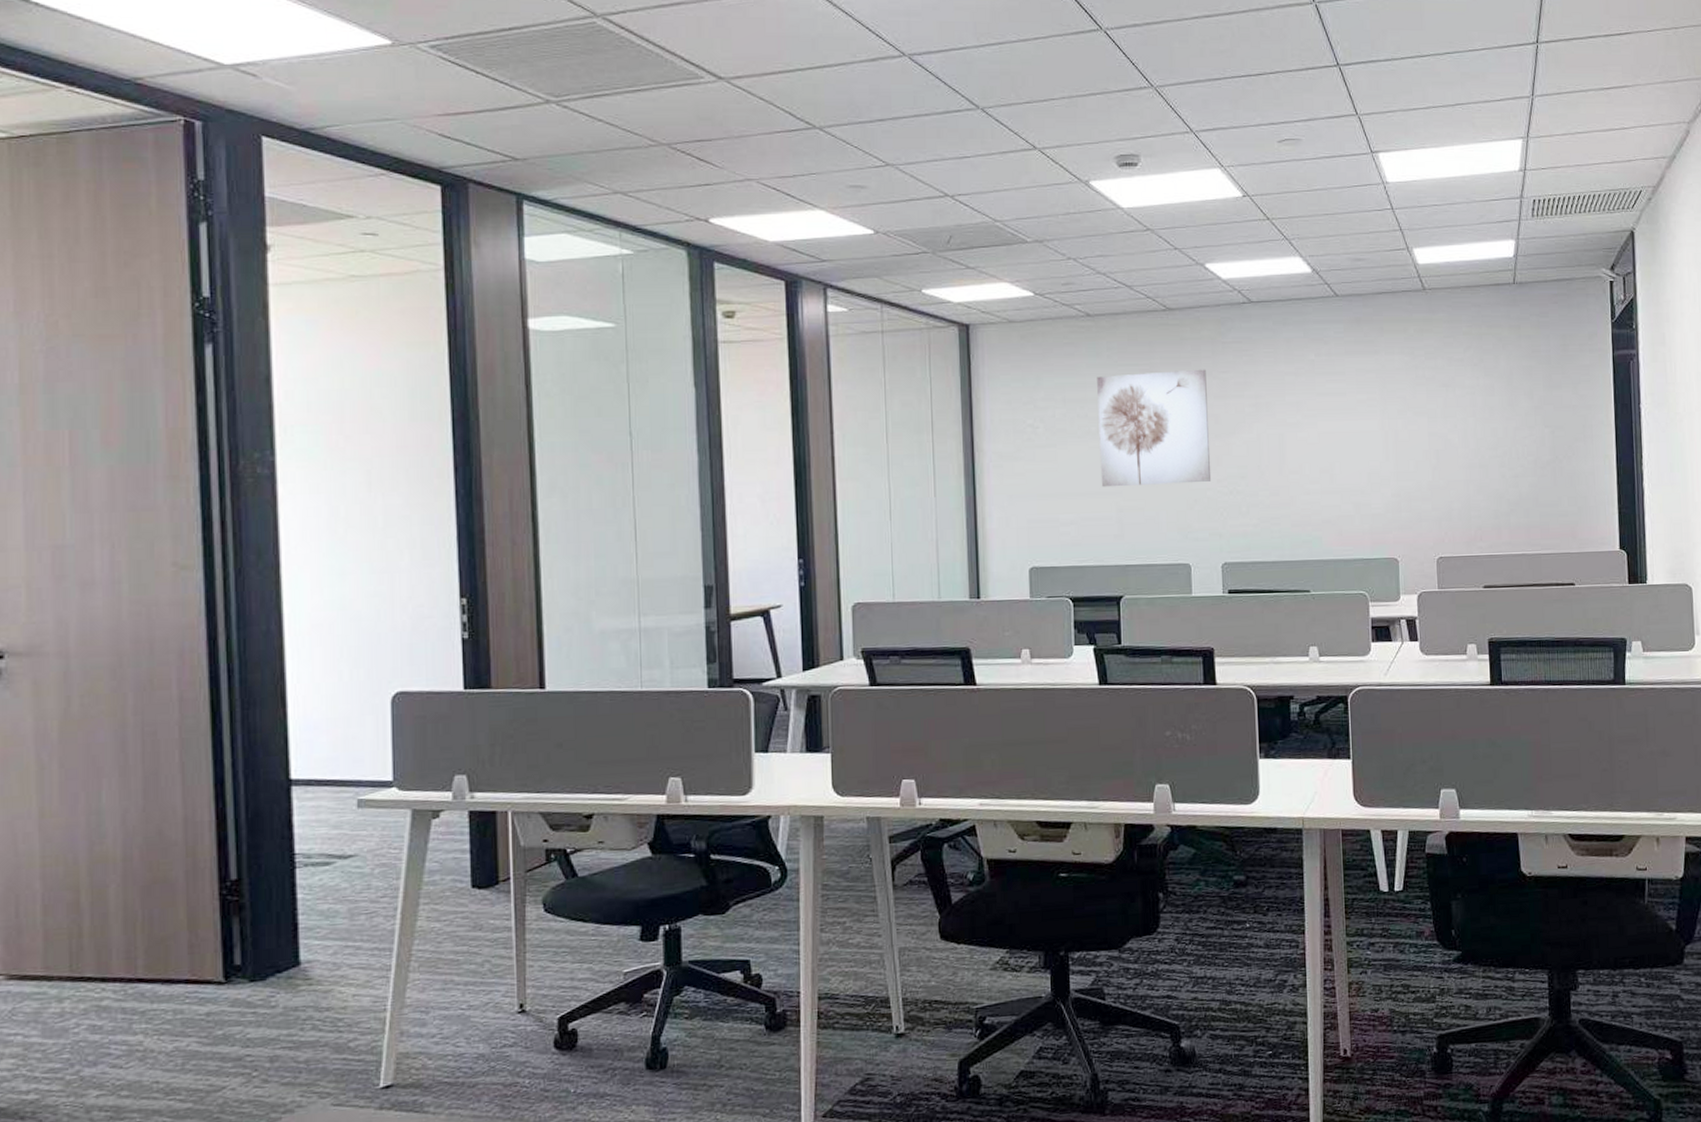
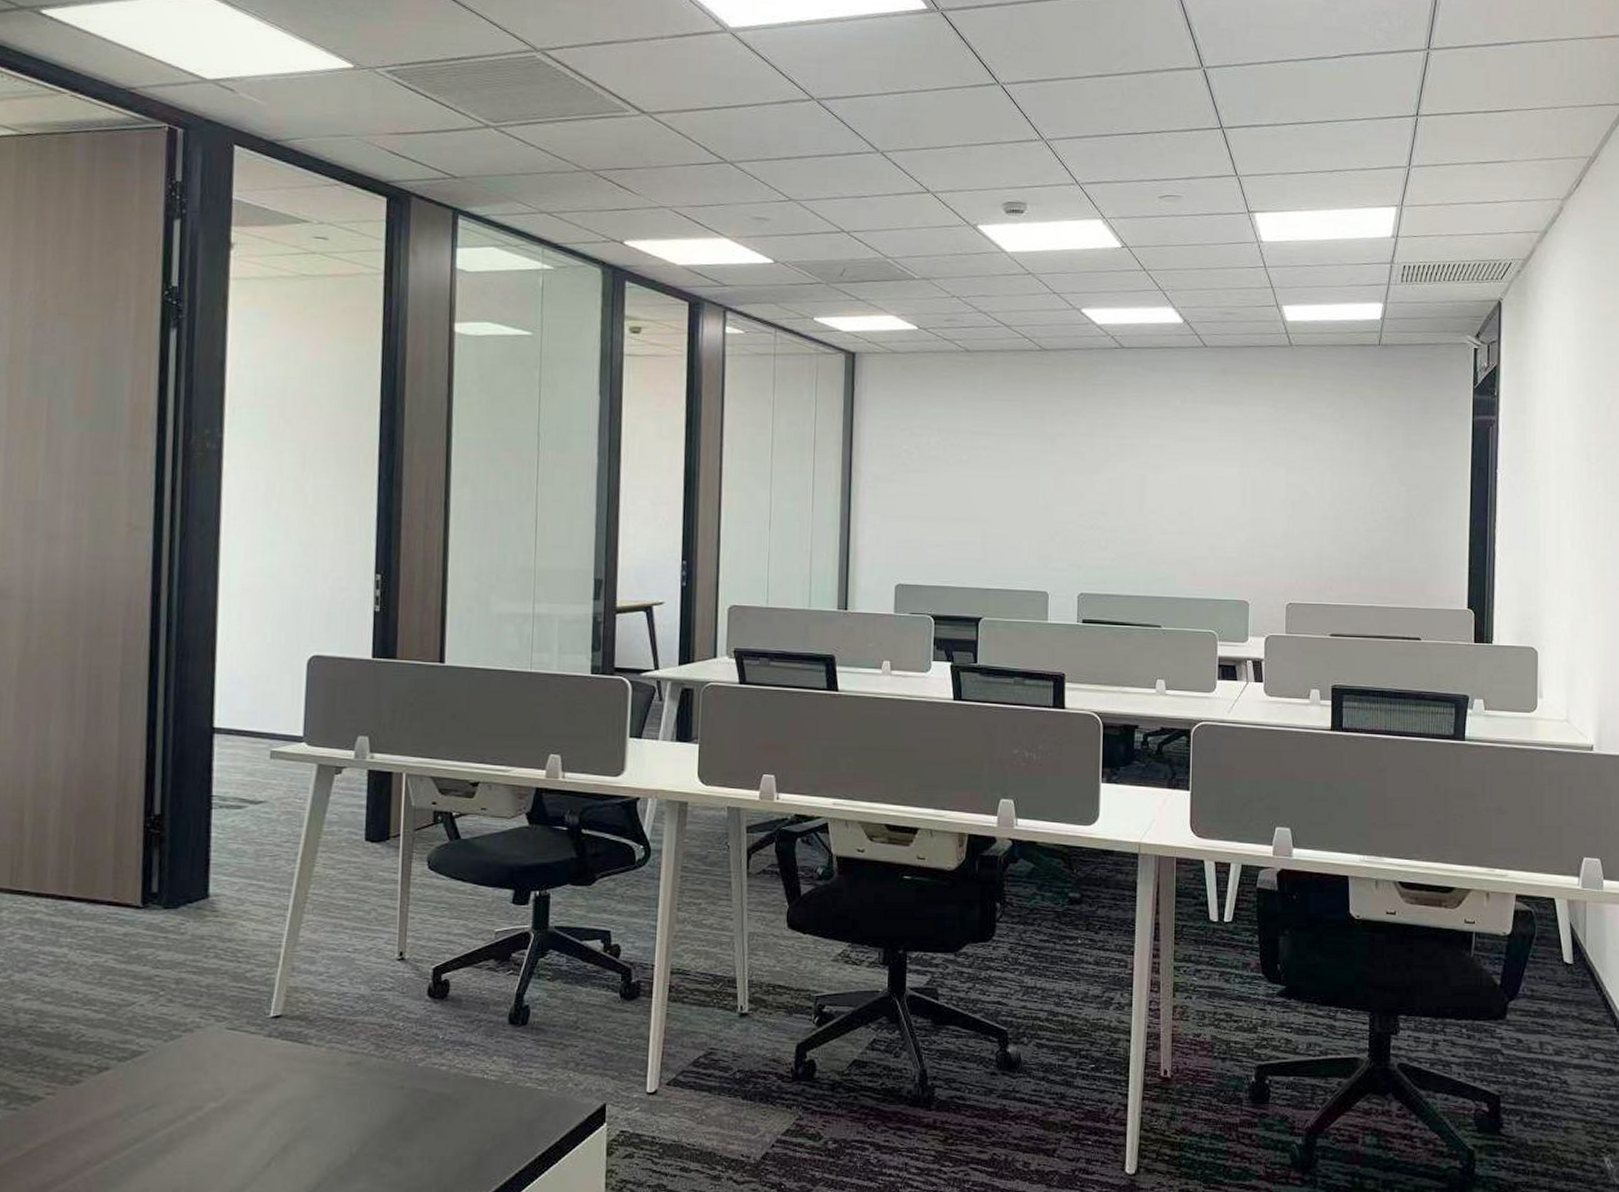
wall art: present [1097,369,1212,488] -> none [968,408,1075,516]

